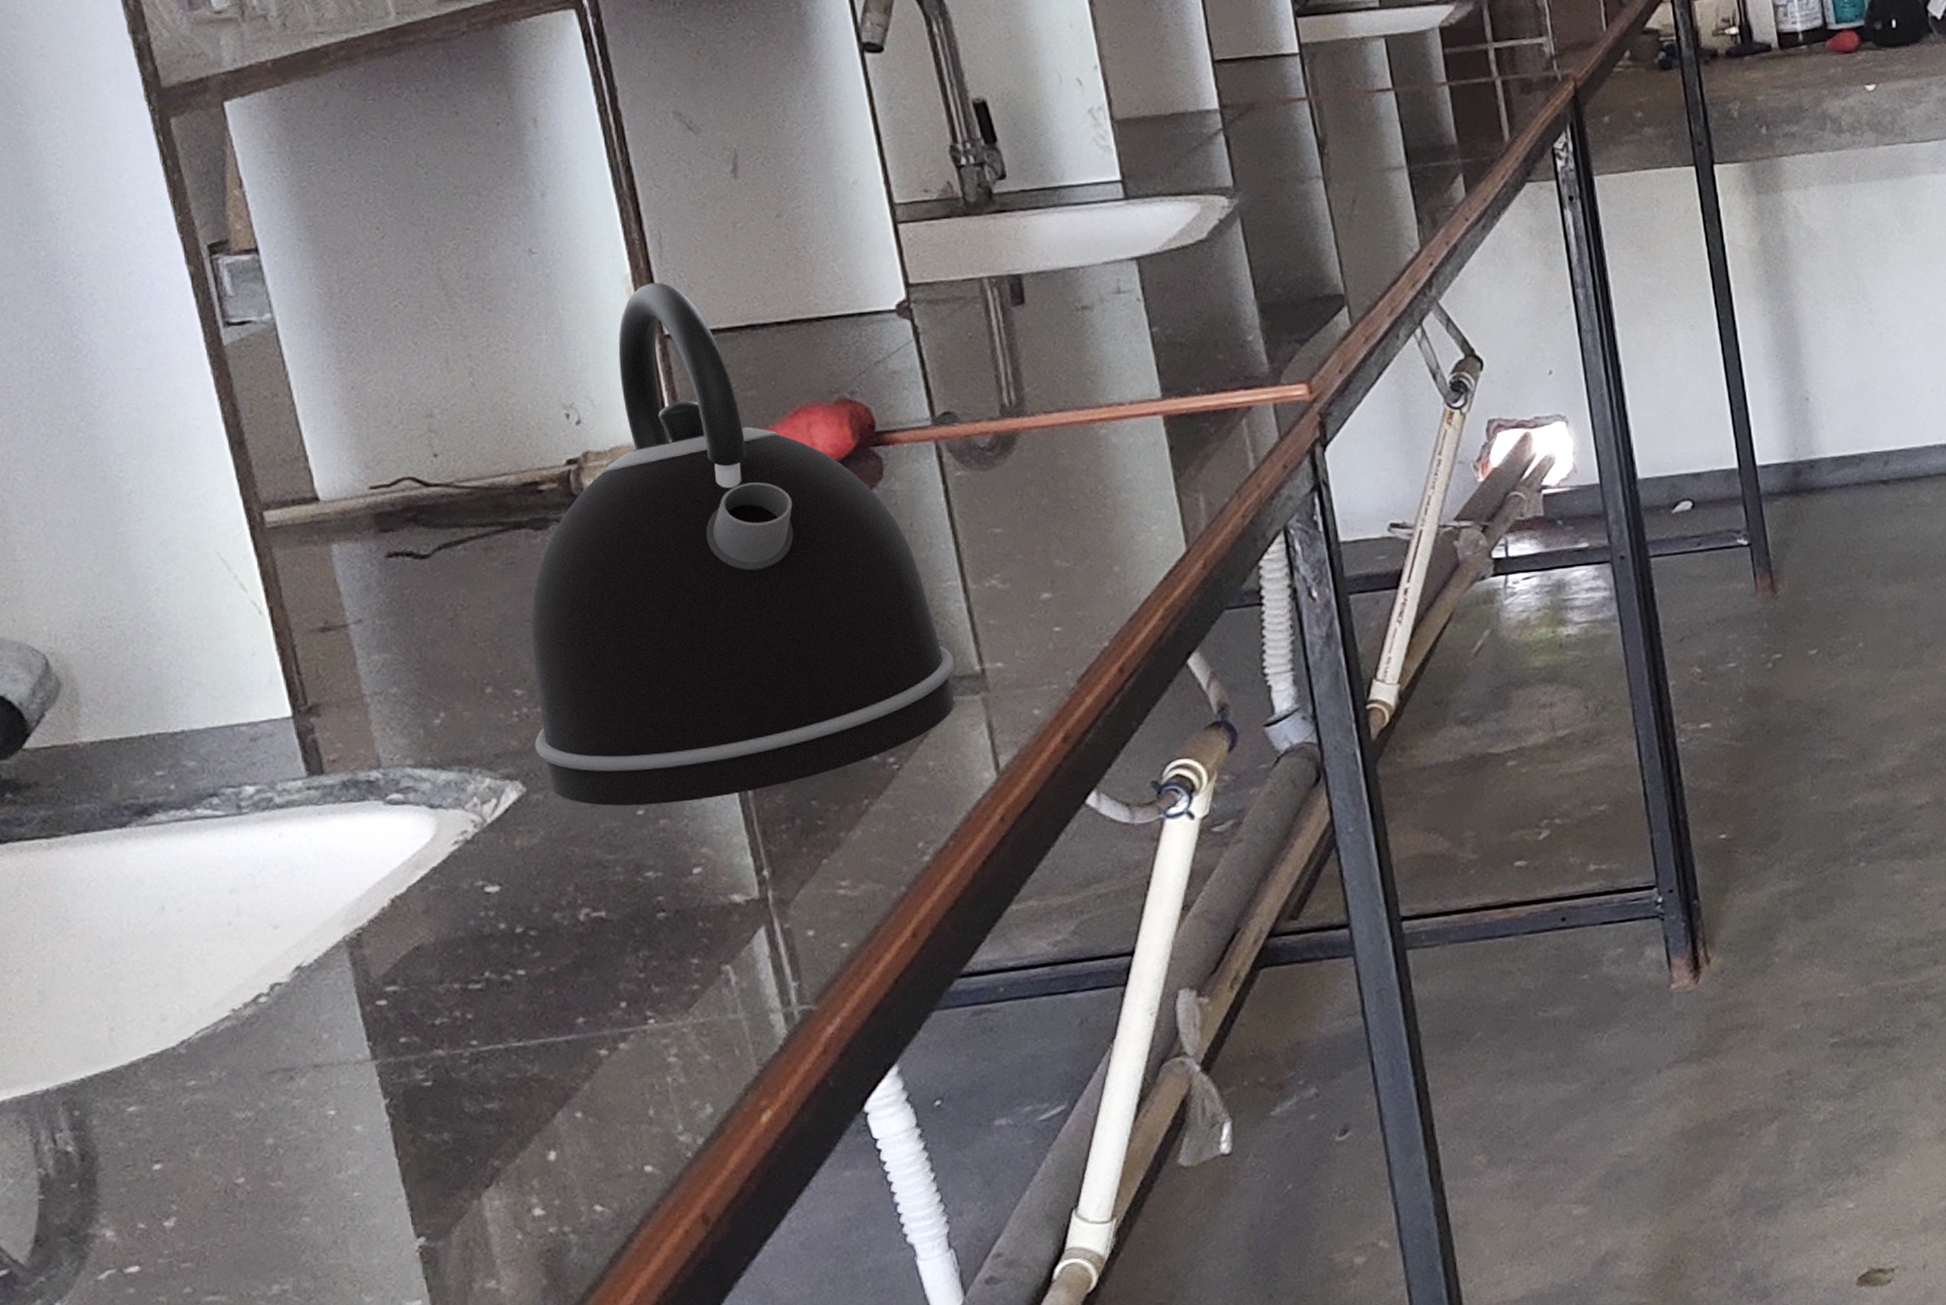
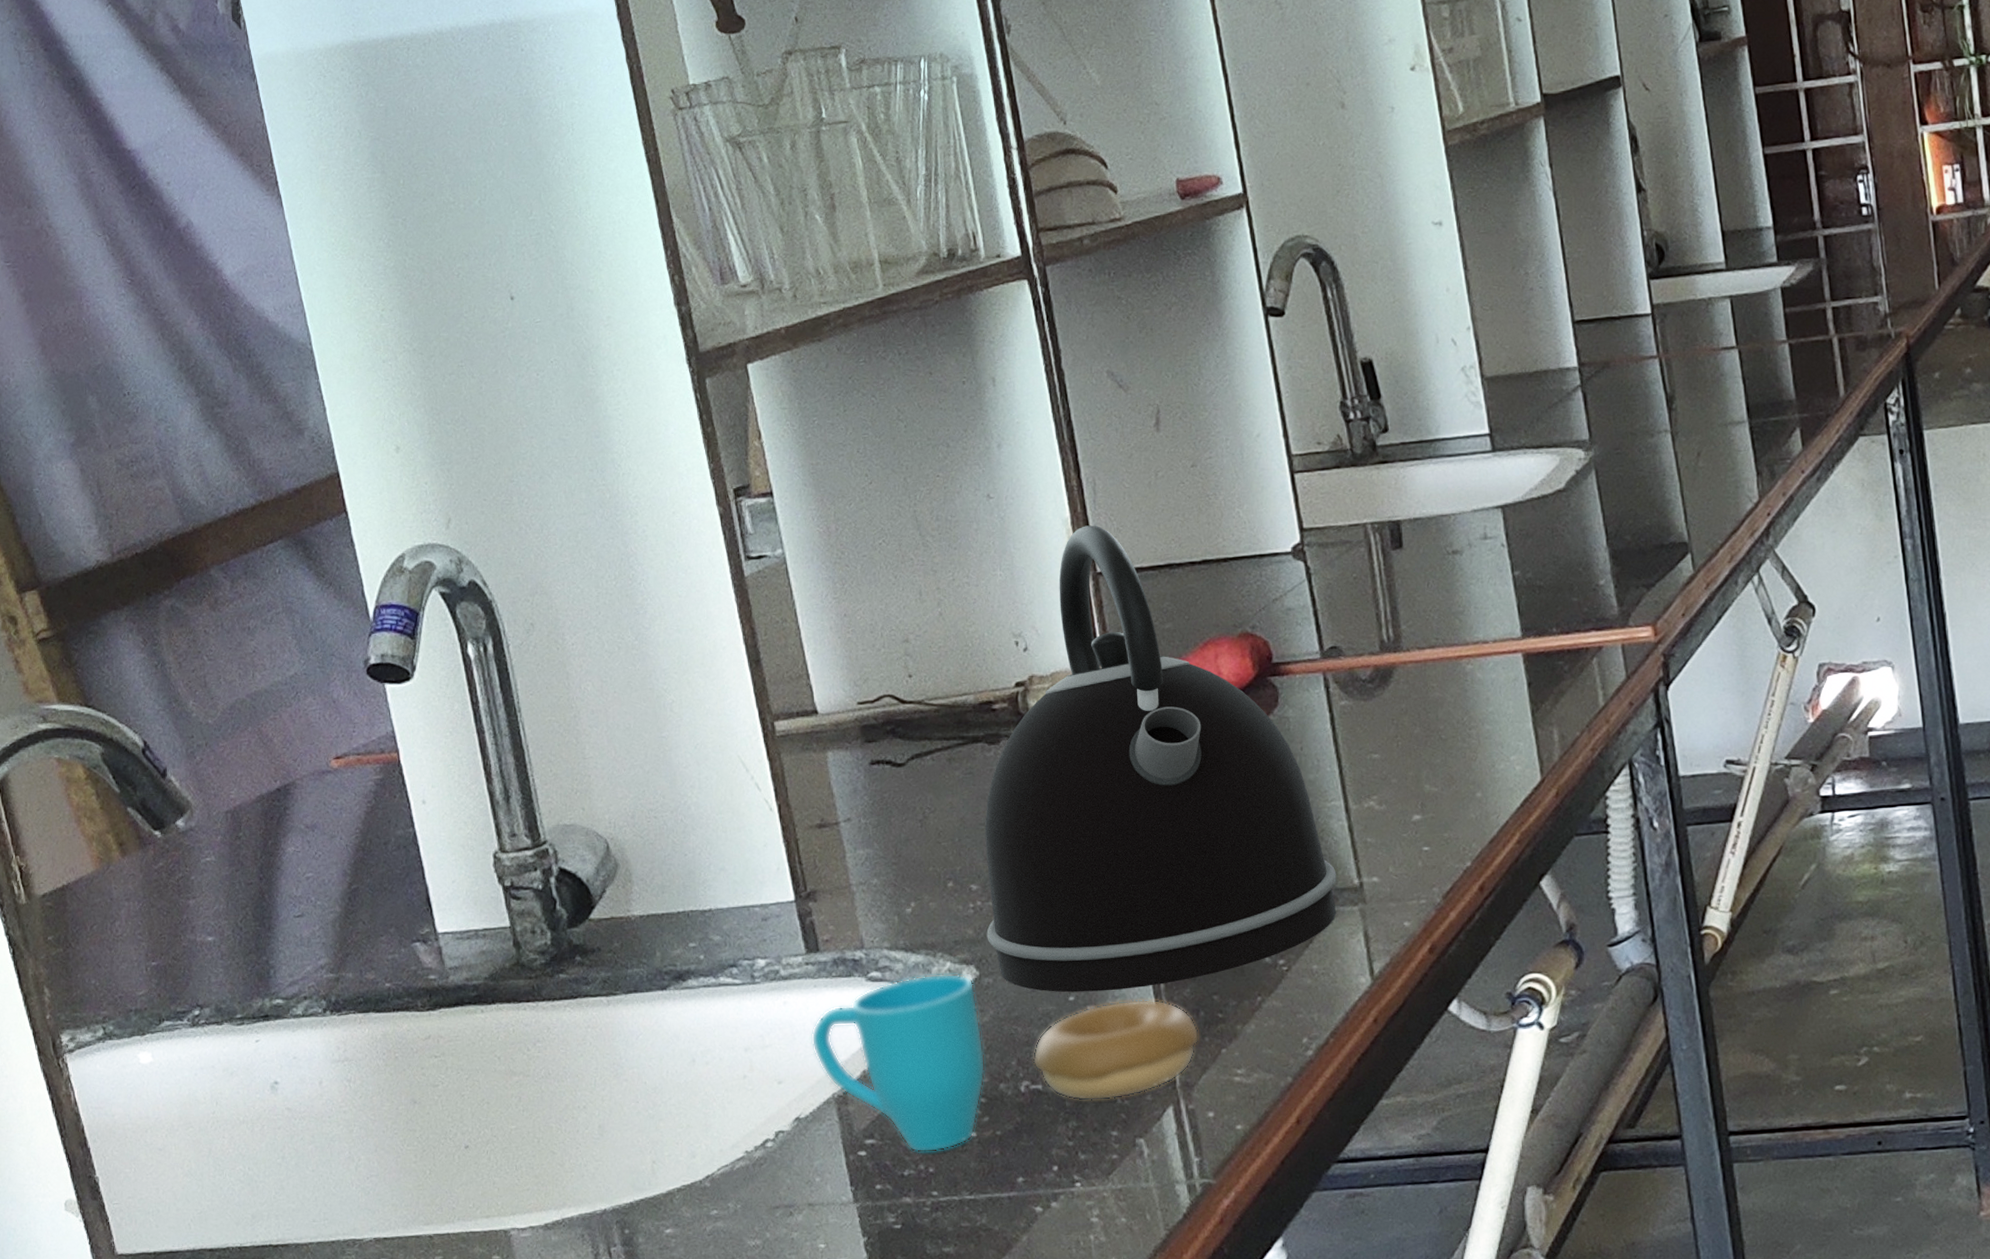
cup: none [315,790,796,998] -> present [811,973,1199,1153]

